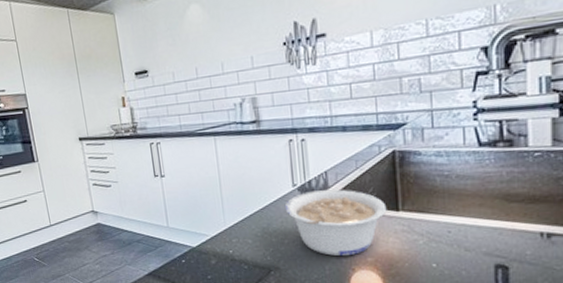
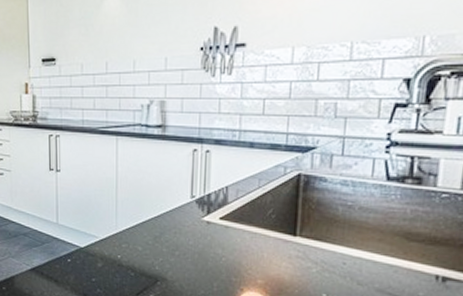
legume: present [284,189,387,257] -> none [180,205,284,276]

